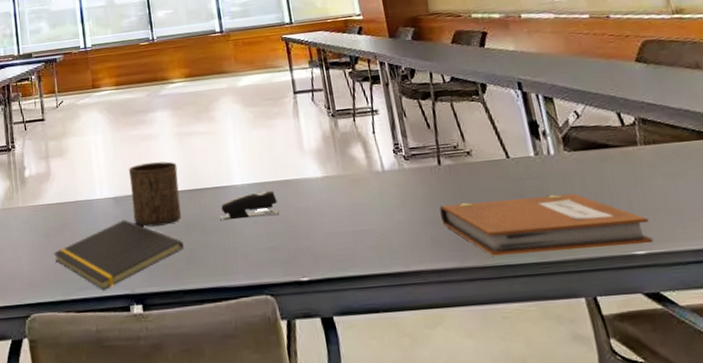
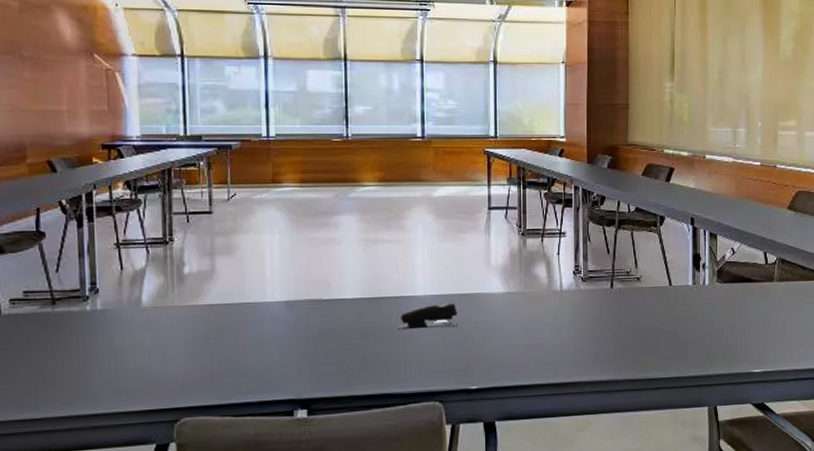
notepad: present [53,220,184,290] -> none [212,325,357,395]
cup: present [128,161,182,227] -> none [305,267,359,333]
notebook: present [439,194,653,256] -> none [605,320,768,371]

